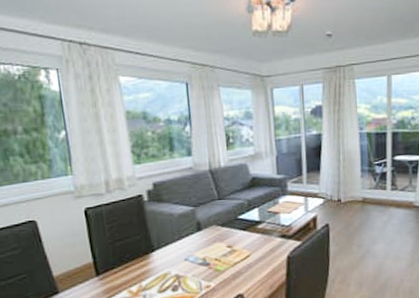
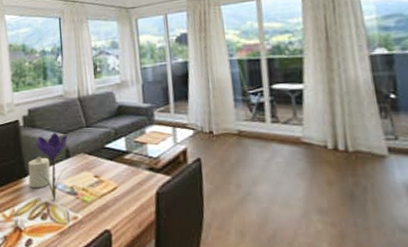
candle: none [155,230,182,263] -> present [28,156,51,189]
flower: none [163,205,199,272] -> present [36,132,68,200]

